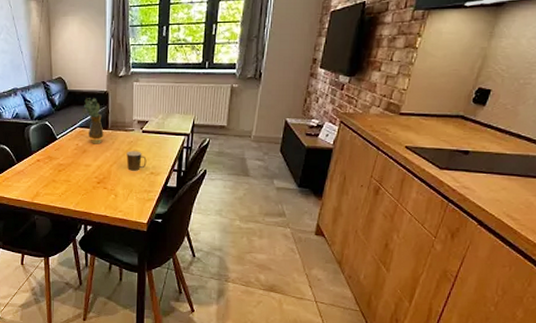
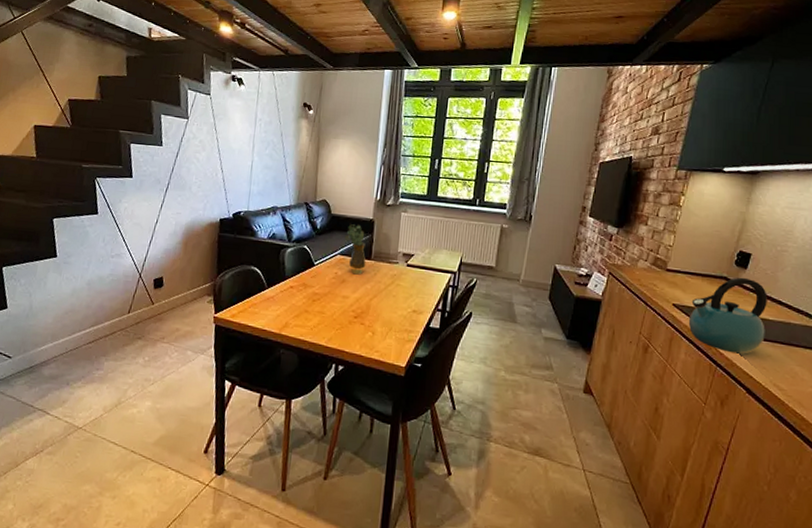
mug: present [126,151,147,172] -> none [387,285,410,309]
kettle: none [421,114,506,189] -> present [688,277,767,354]

